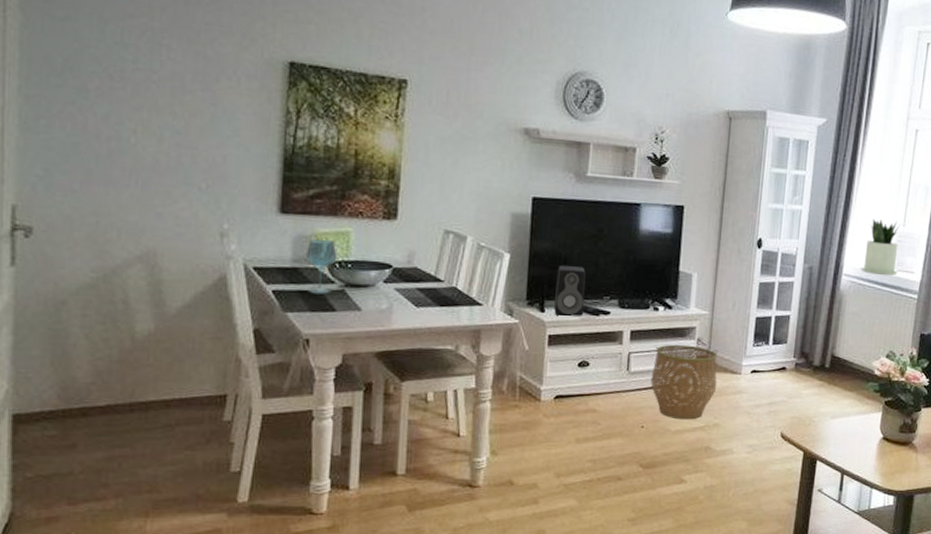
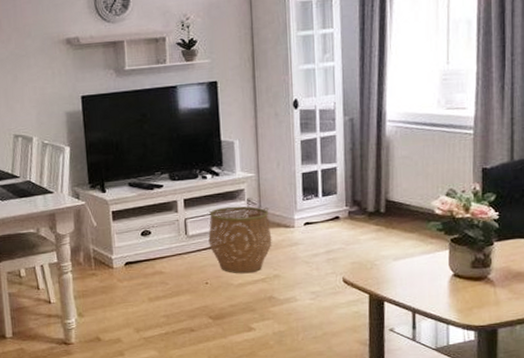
speaker: present [553,264,586,316] -> none [111,148,140,194]
planter: present [860,219,900,276] -> none [404,60,448,117]

